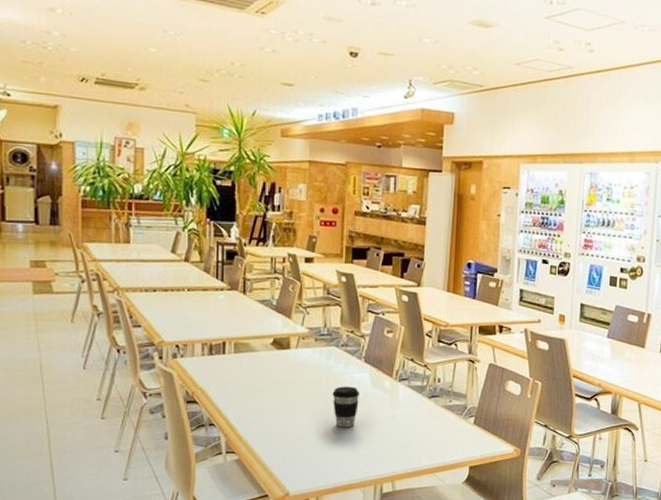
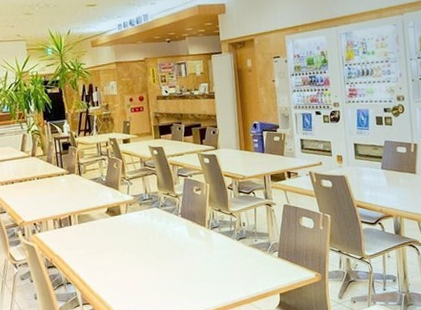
coffee cup: present [332,386,359,428] -> none [159,238,182,274]

